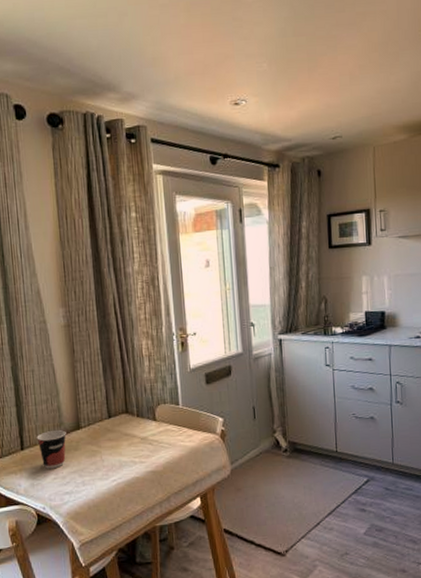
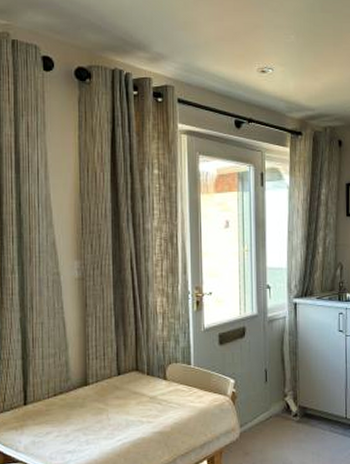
cup: present [36,429,66,469] -> none [41,385,73,425]

